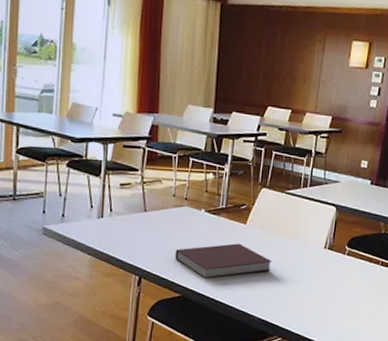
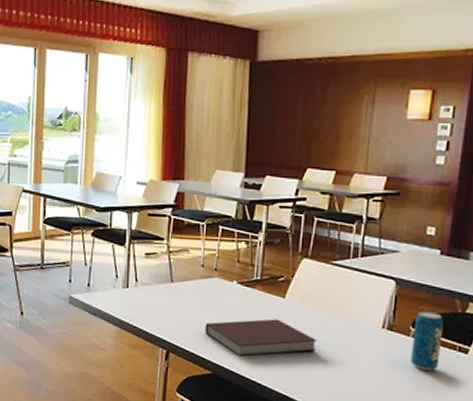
beverage can: none [345,232,371,284] -> present [410,310,443,372]

